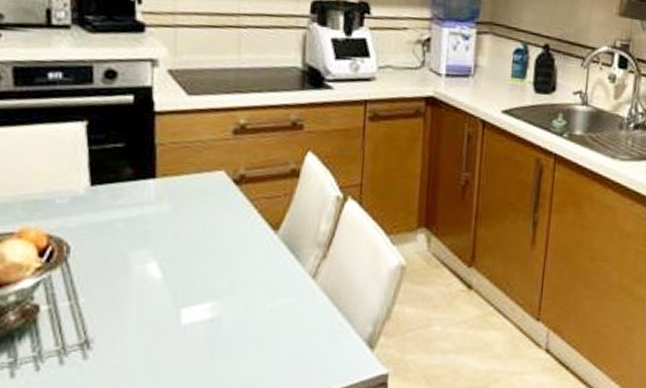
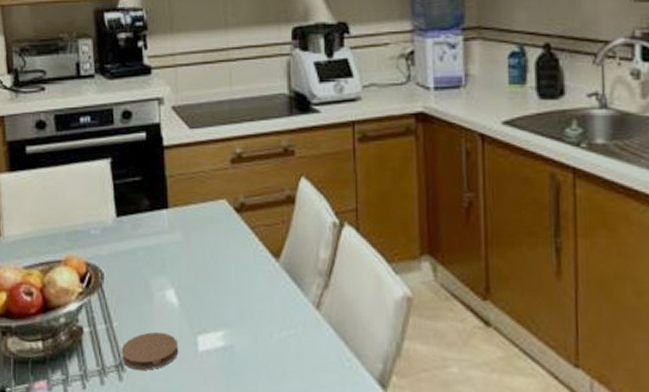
coaster: none [87,307,158,346] -> present [121,332,179,370]

